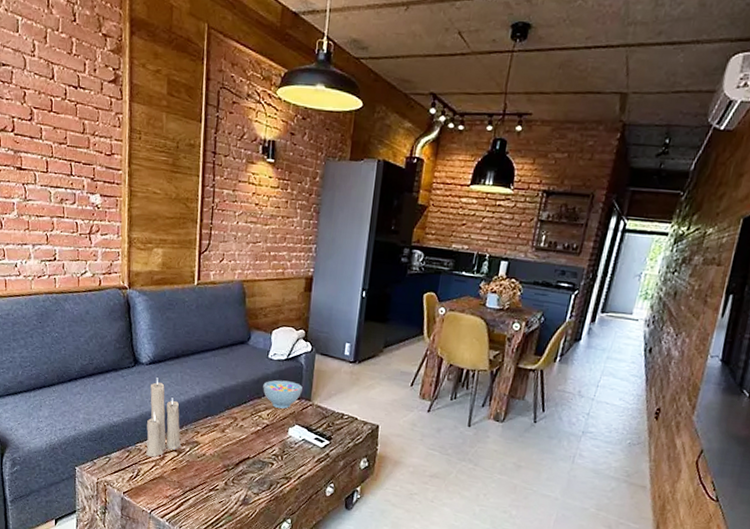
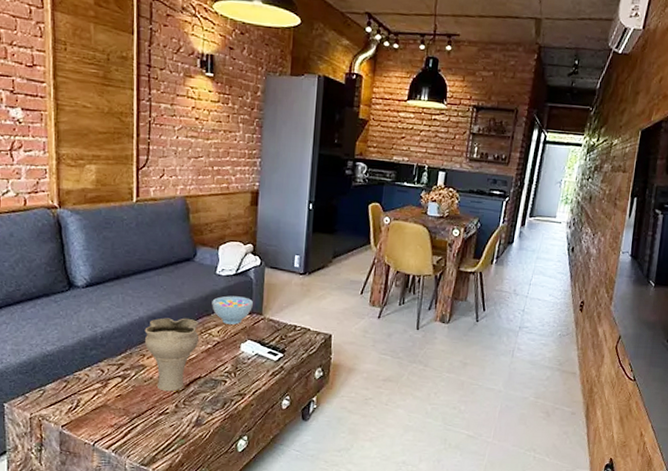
candle: present [146,377,182,458] -> none [86,301,126,386]
vase: none [200,397,250,470] -> present [144,318,199,392]

